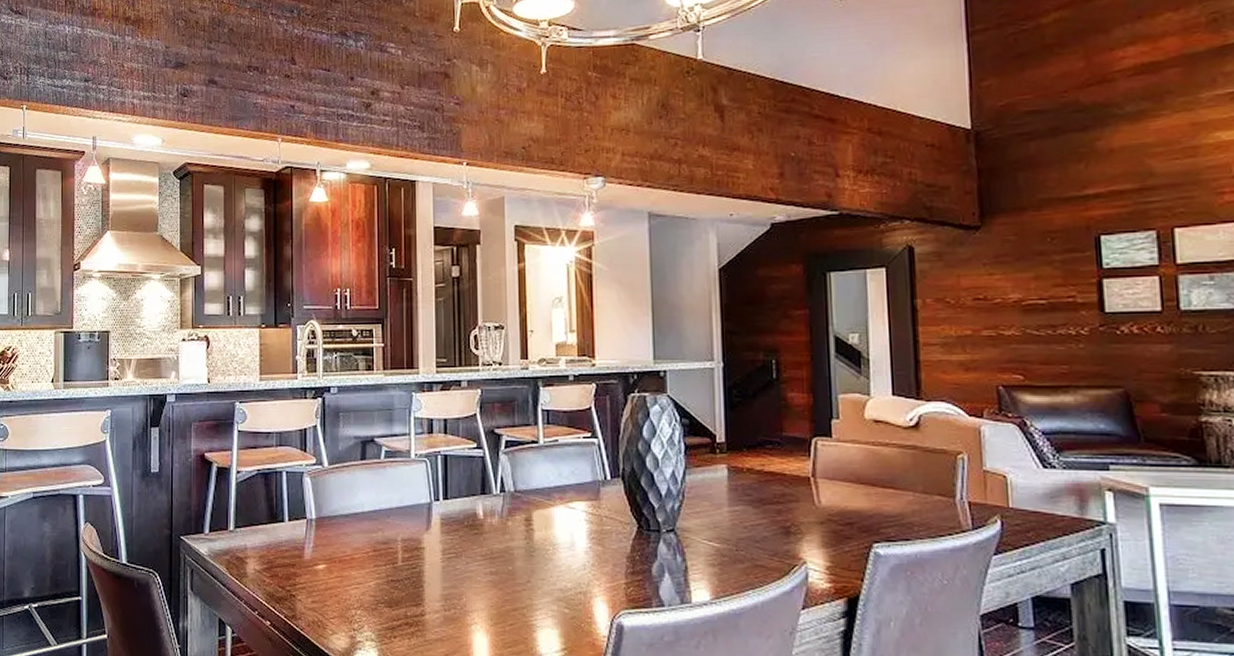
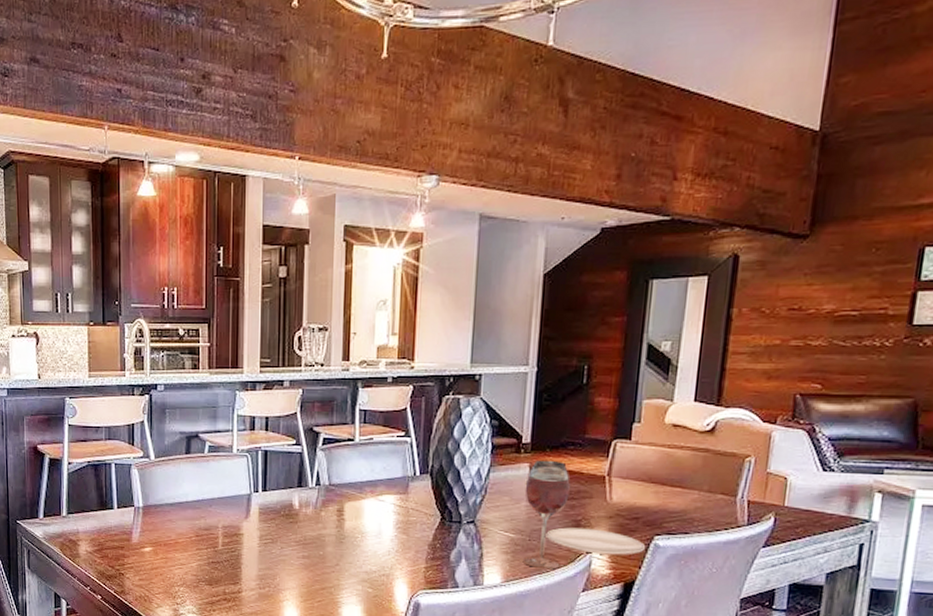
wineglass: none [725,460,775,584] -> present [522,460,572,570]
plate: none [754,535,866,566] -> present [546,527,646,556]

